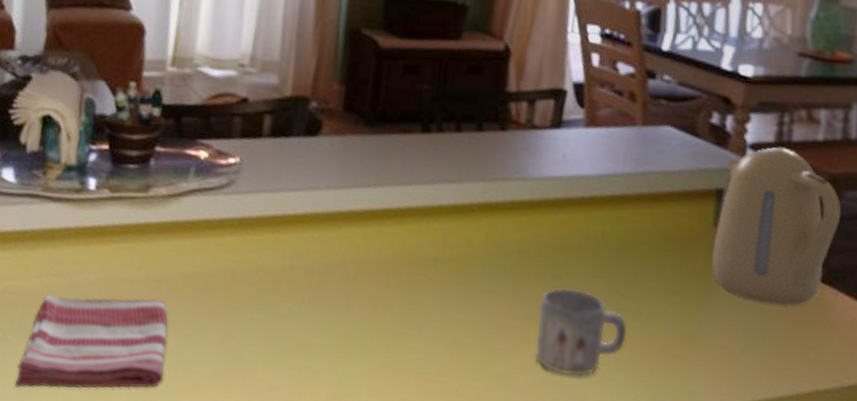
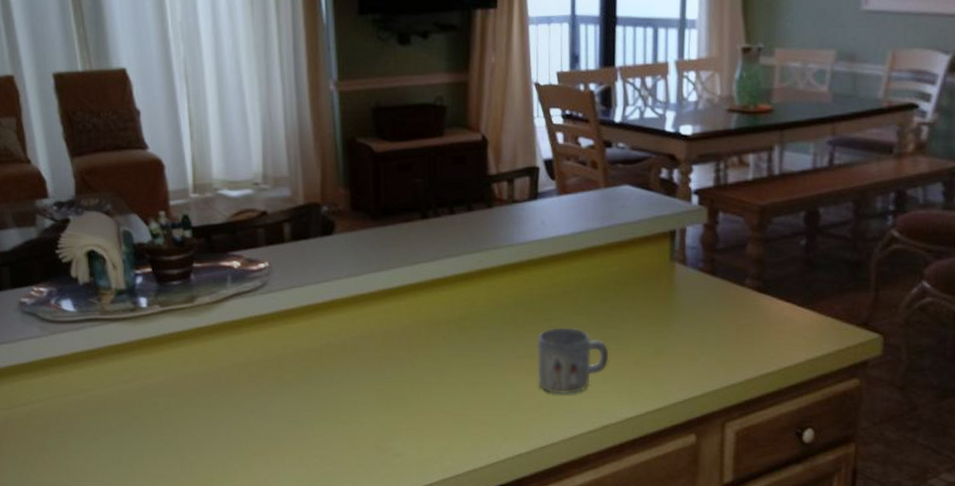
dish towel: present [14,295,168,389] -> none [110,387,237,475]
kettle: present [711,146,841,306] -> none [671,189,770,315]

